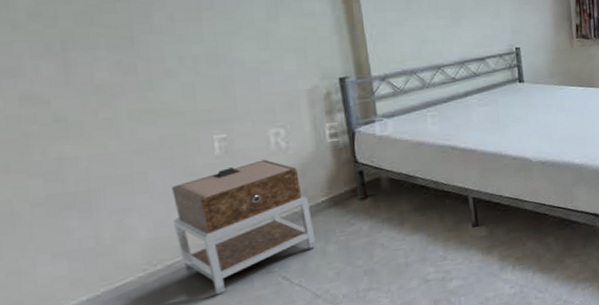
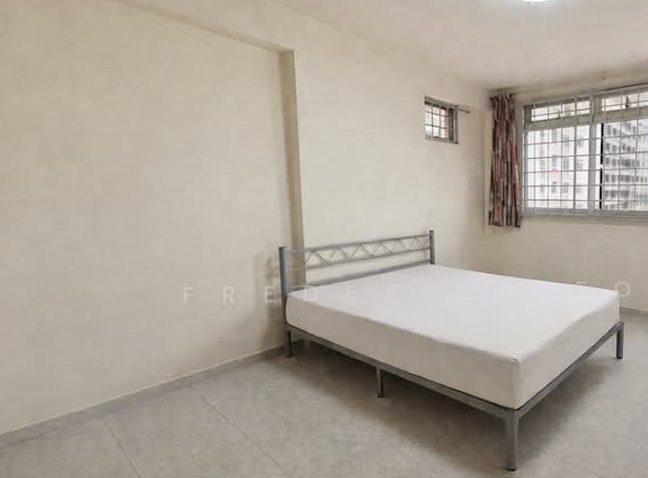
nightstand: present [172,159,316,294] -> none [151,312,249,420]

